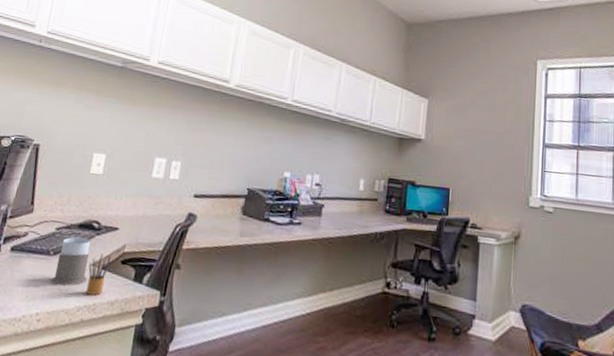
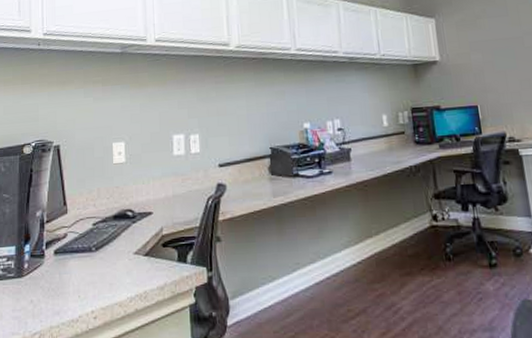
mug: present [51,237,91,286] -> none [98,228,134,280]
pencil box: present [85,252,113,296] -> none [132,239,152,283]

